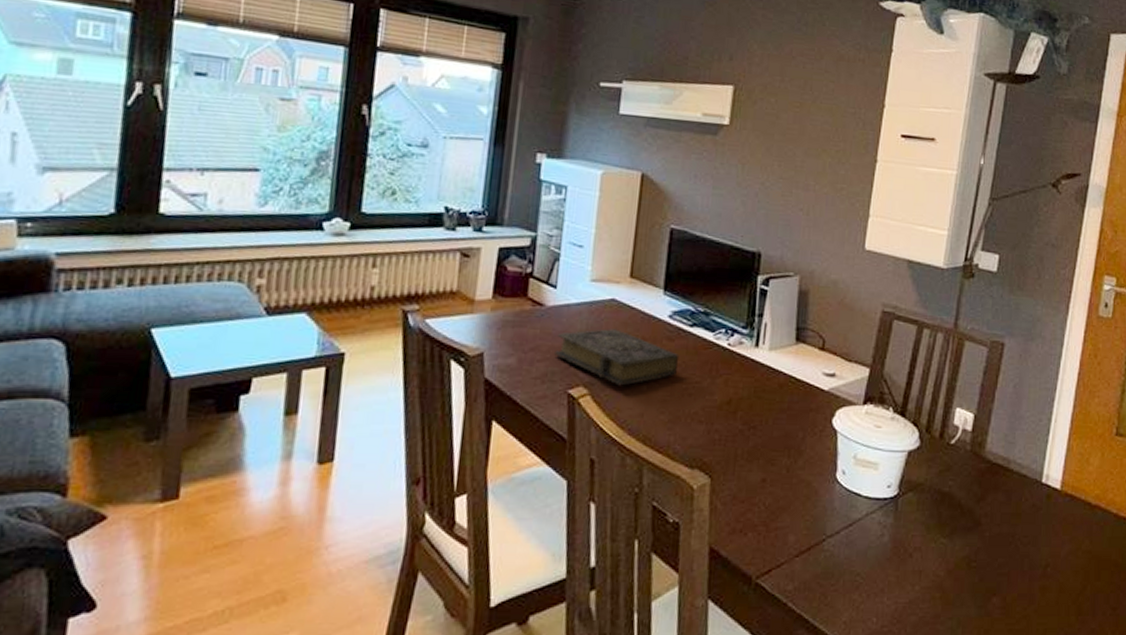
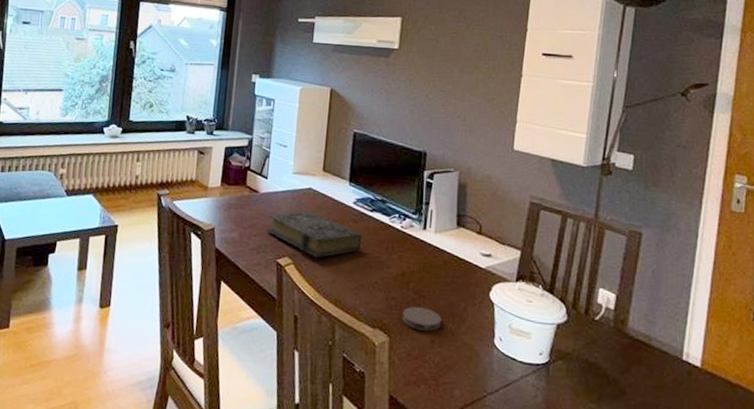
coaster: none [726,440,775,468] -> present [401,307,442,331]

